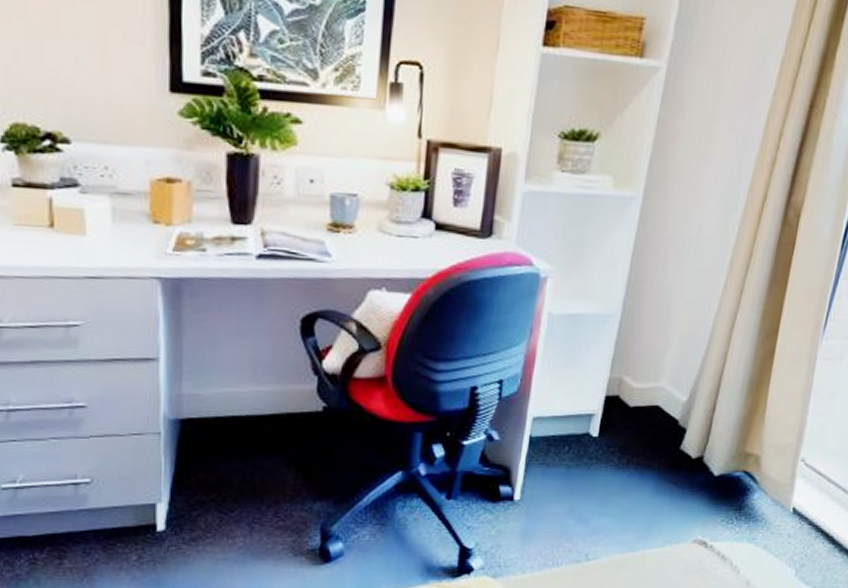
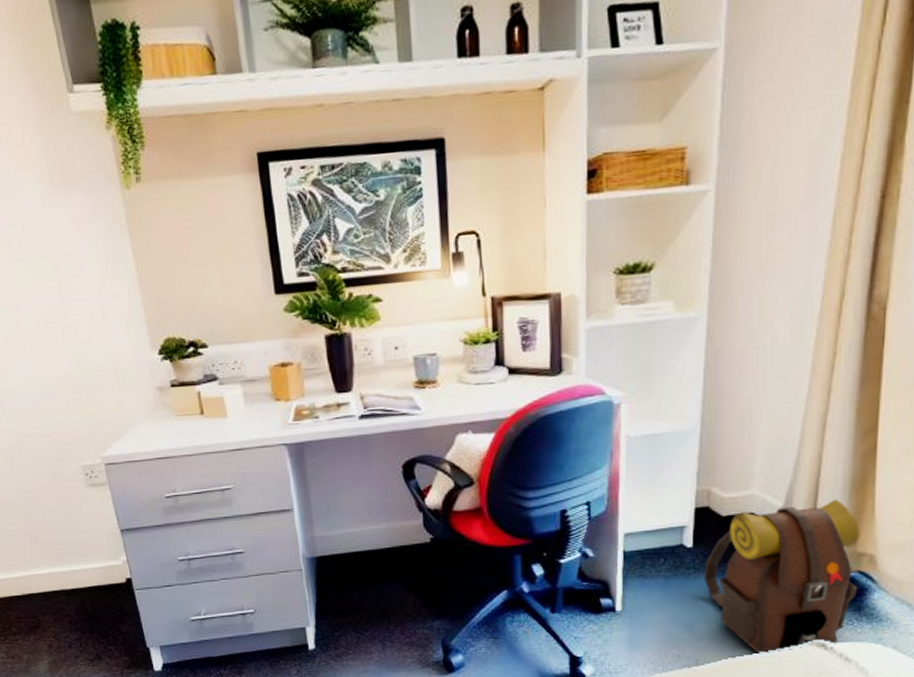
backpack: none [604,398,751,551] -> present [704,499,860,655]

